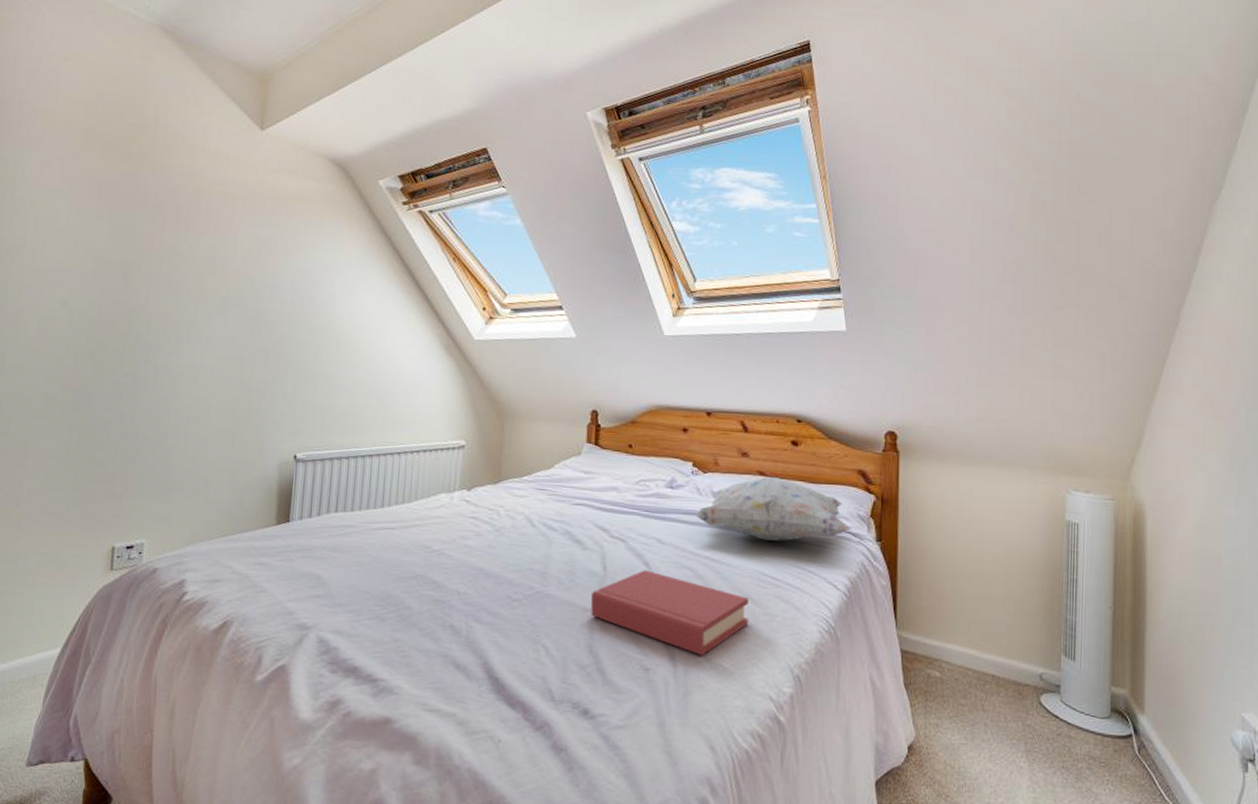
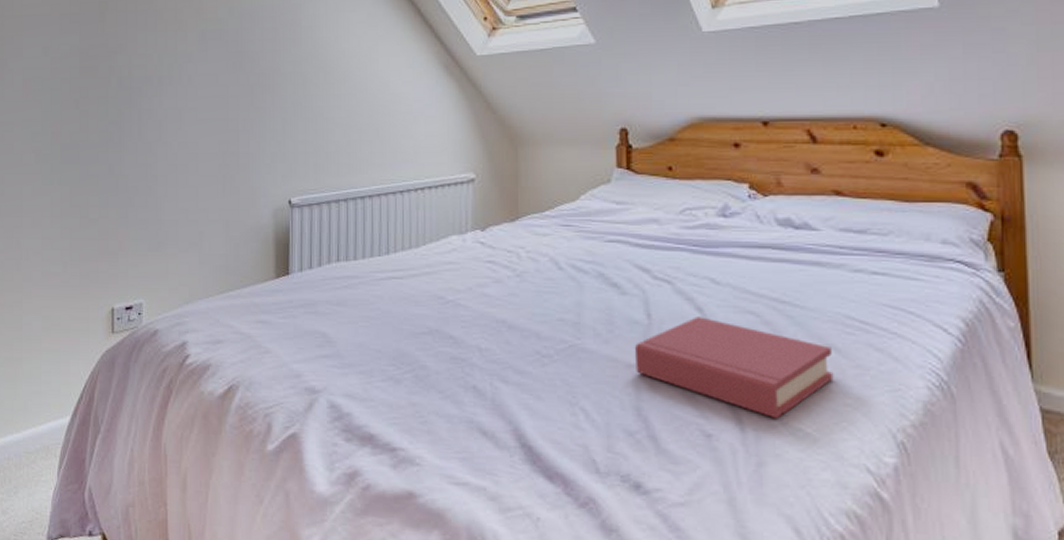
decorative pillow: present [695,477,852,541] -> none [757,197,964,276]

